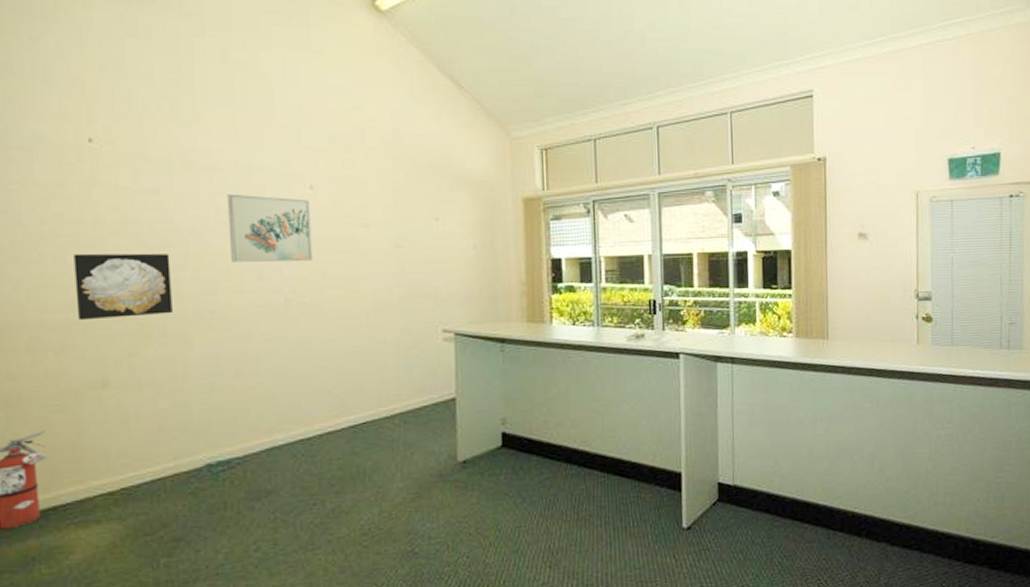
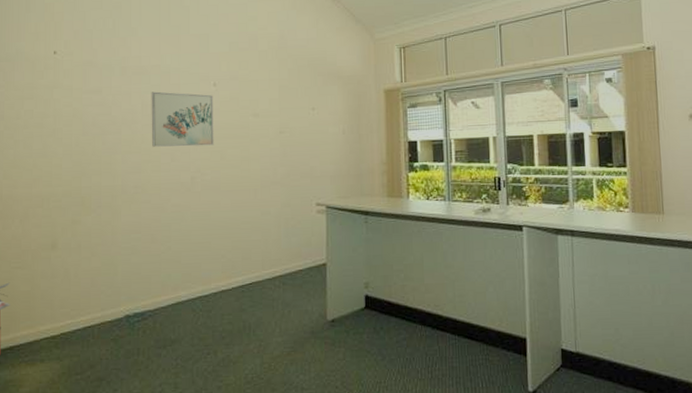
wall art: present [74,253,173,321] -> none [37,140,107,195]

